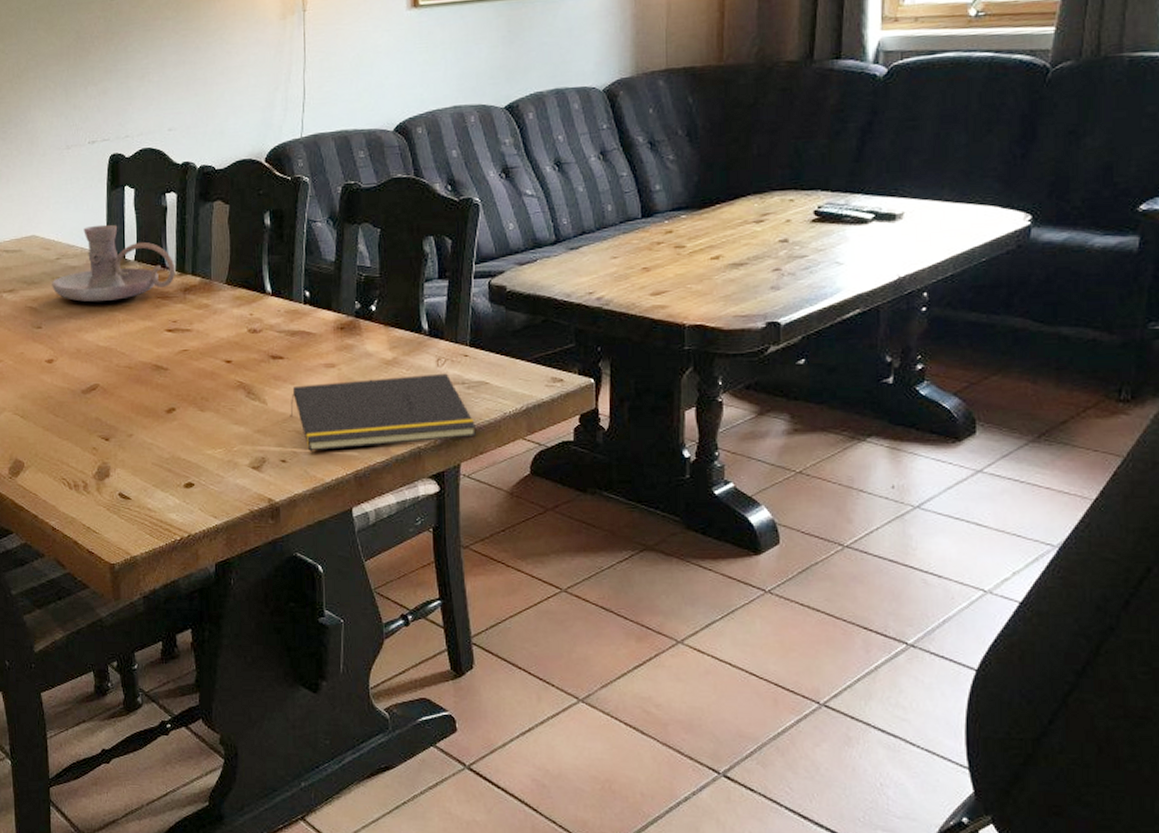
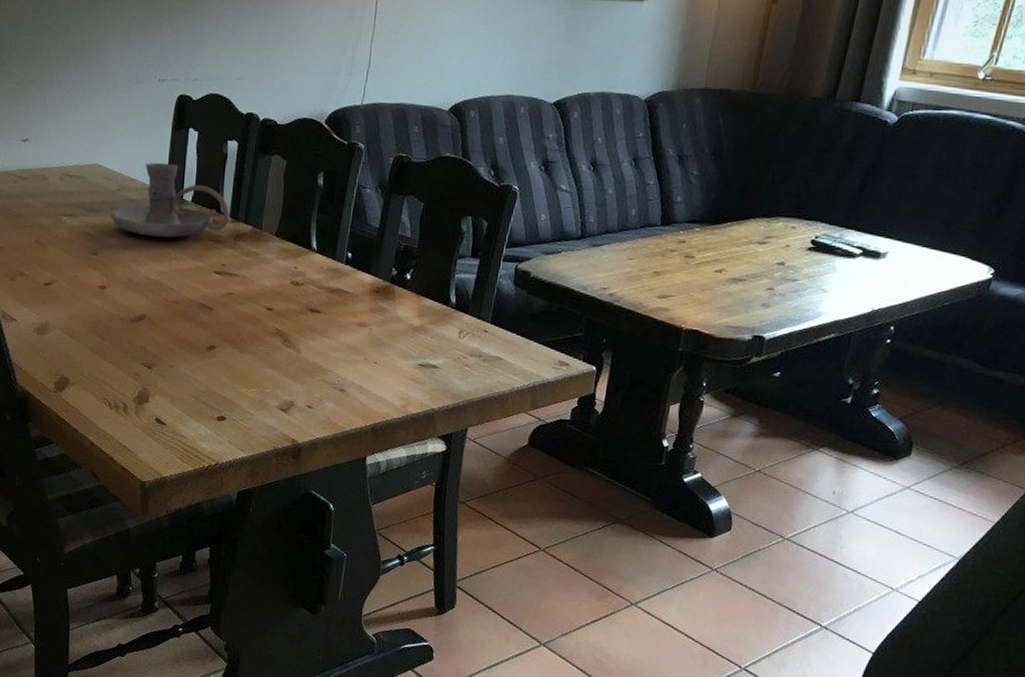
notepad: present [290,373,477,451] -> none [320,339,487,406]

